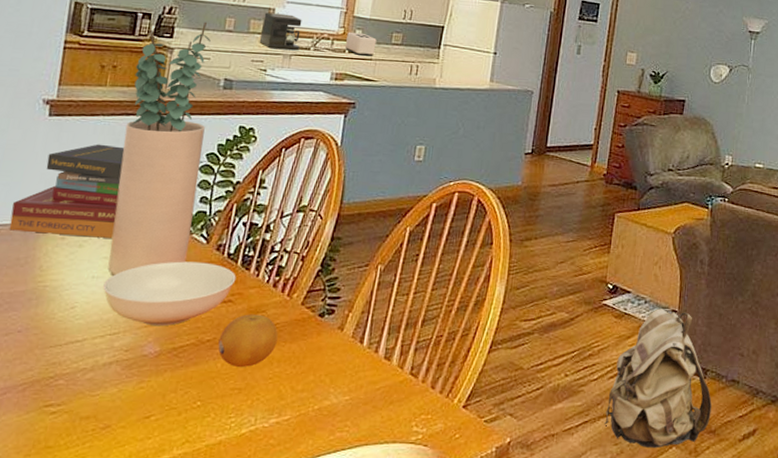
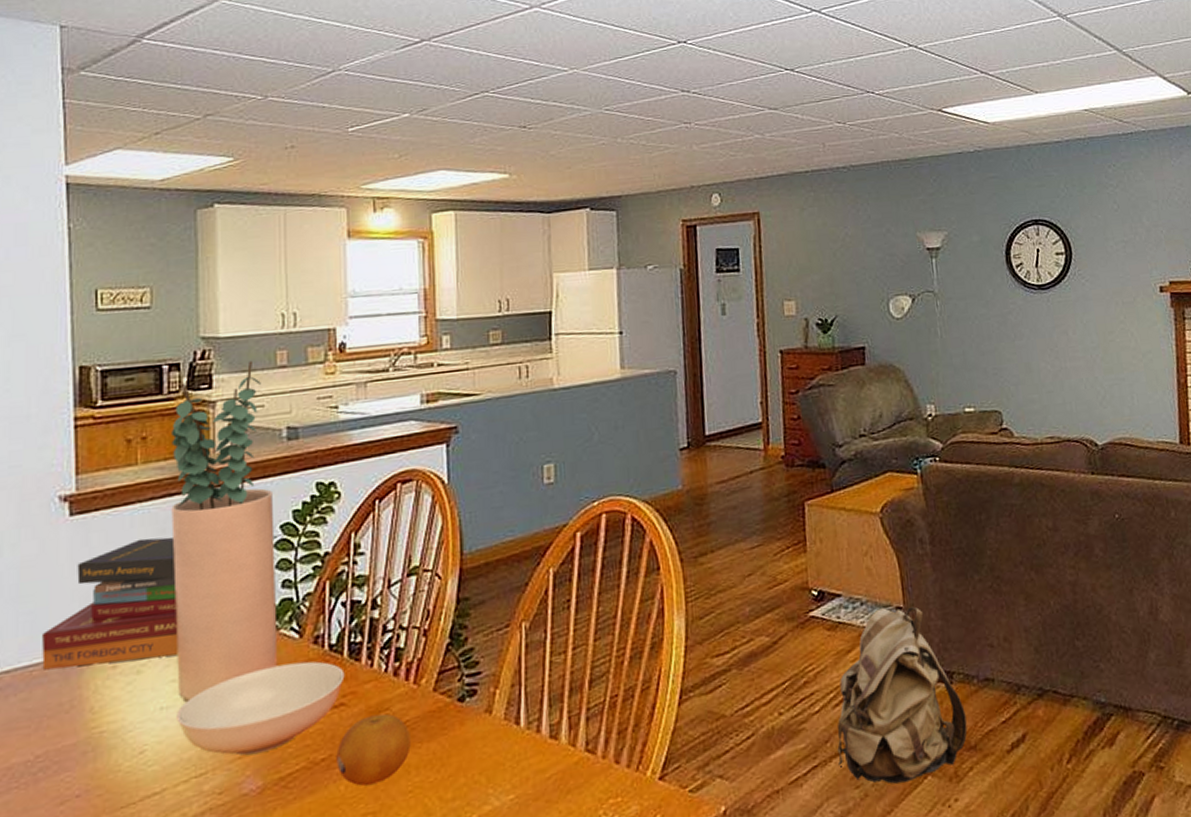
coffee maker: present [259,12,302,50] -> none [322,332,375,380]
toaster: present [344,31,377,56] -> none [431,338,471,367]

